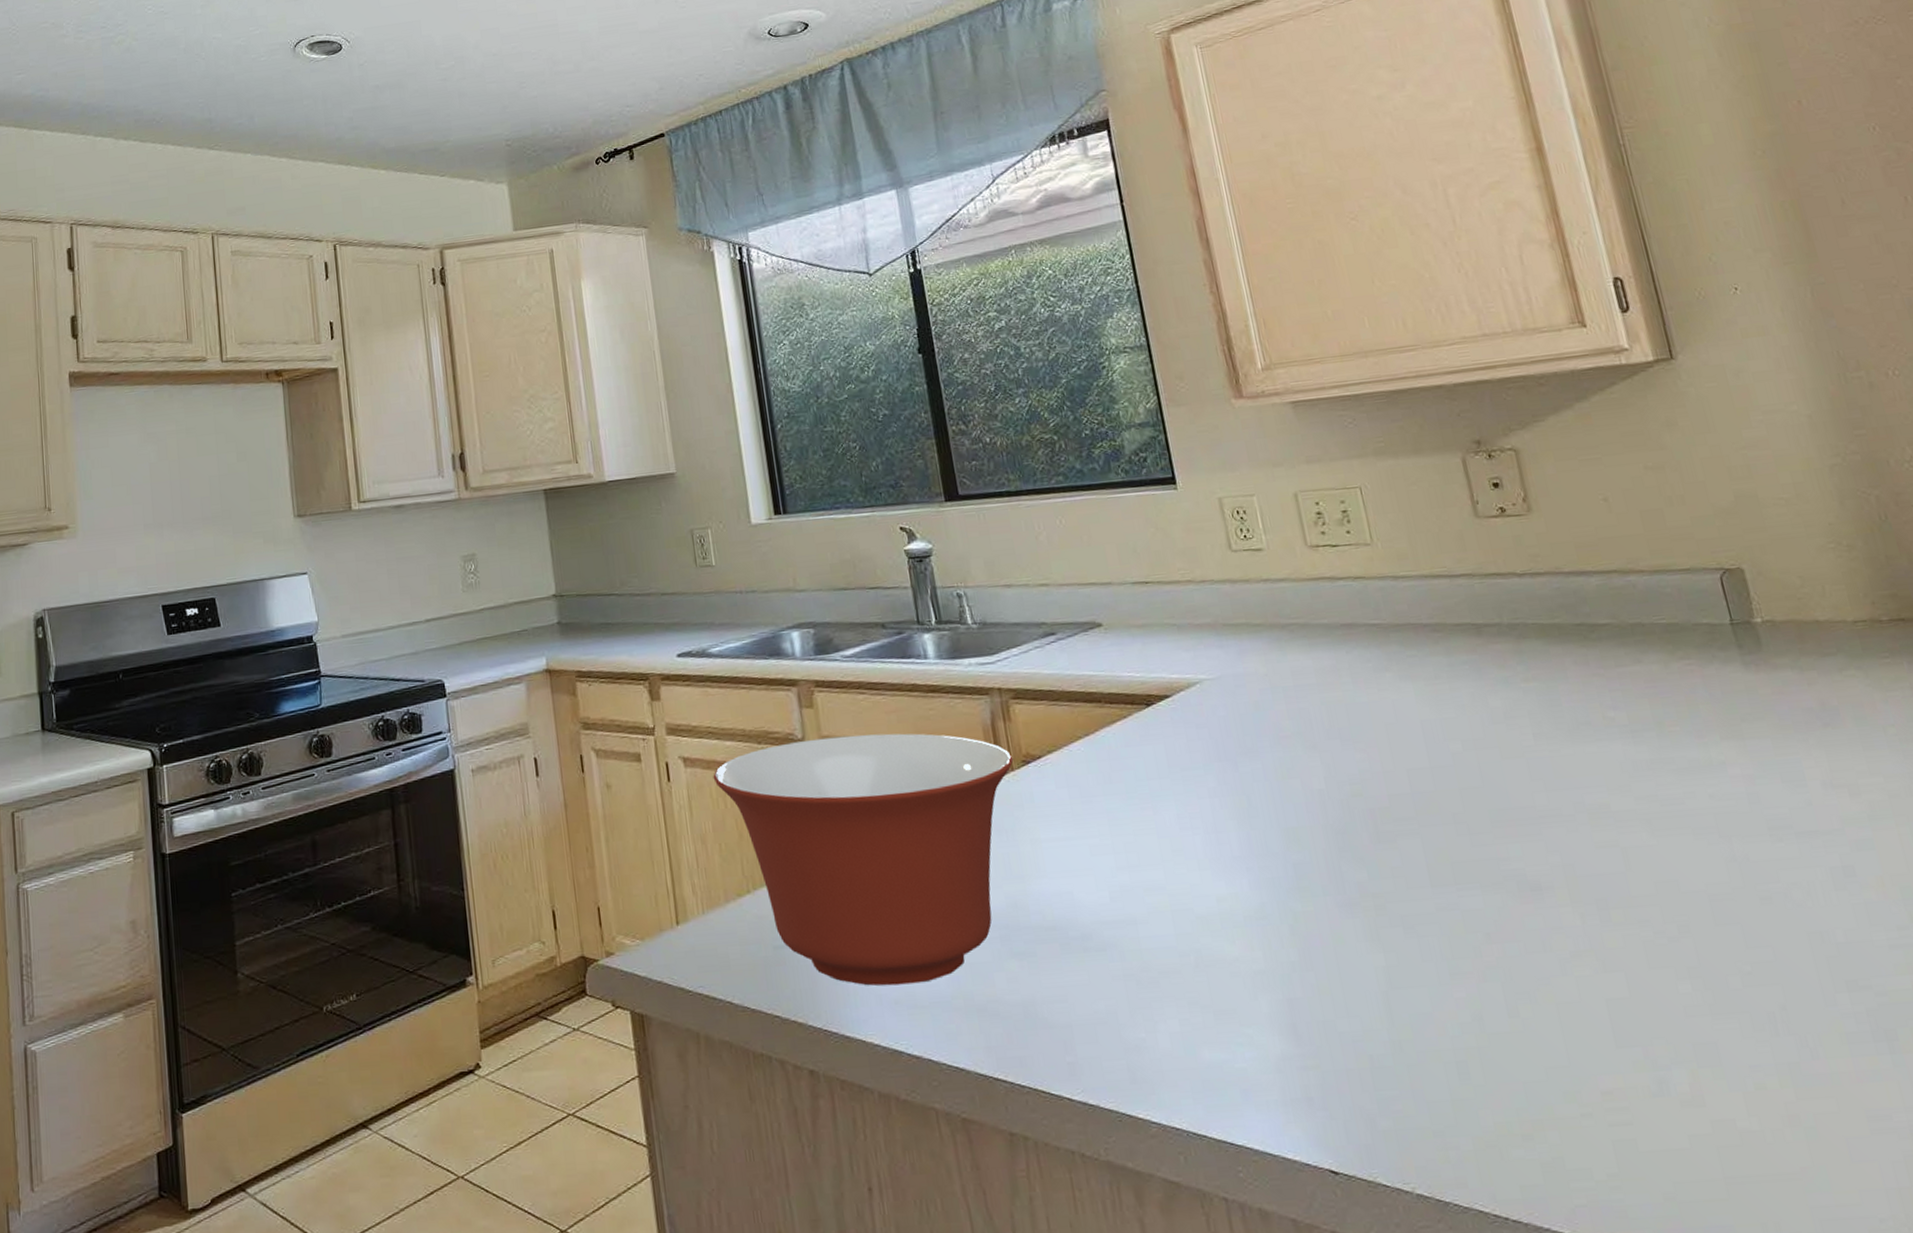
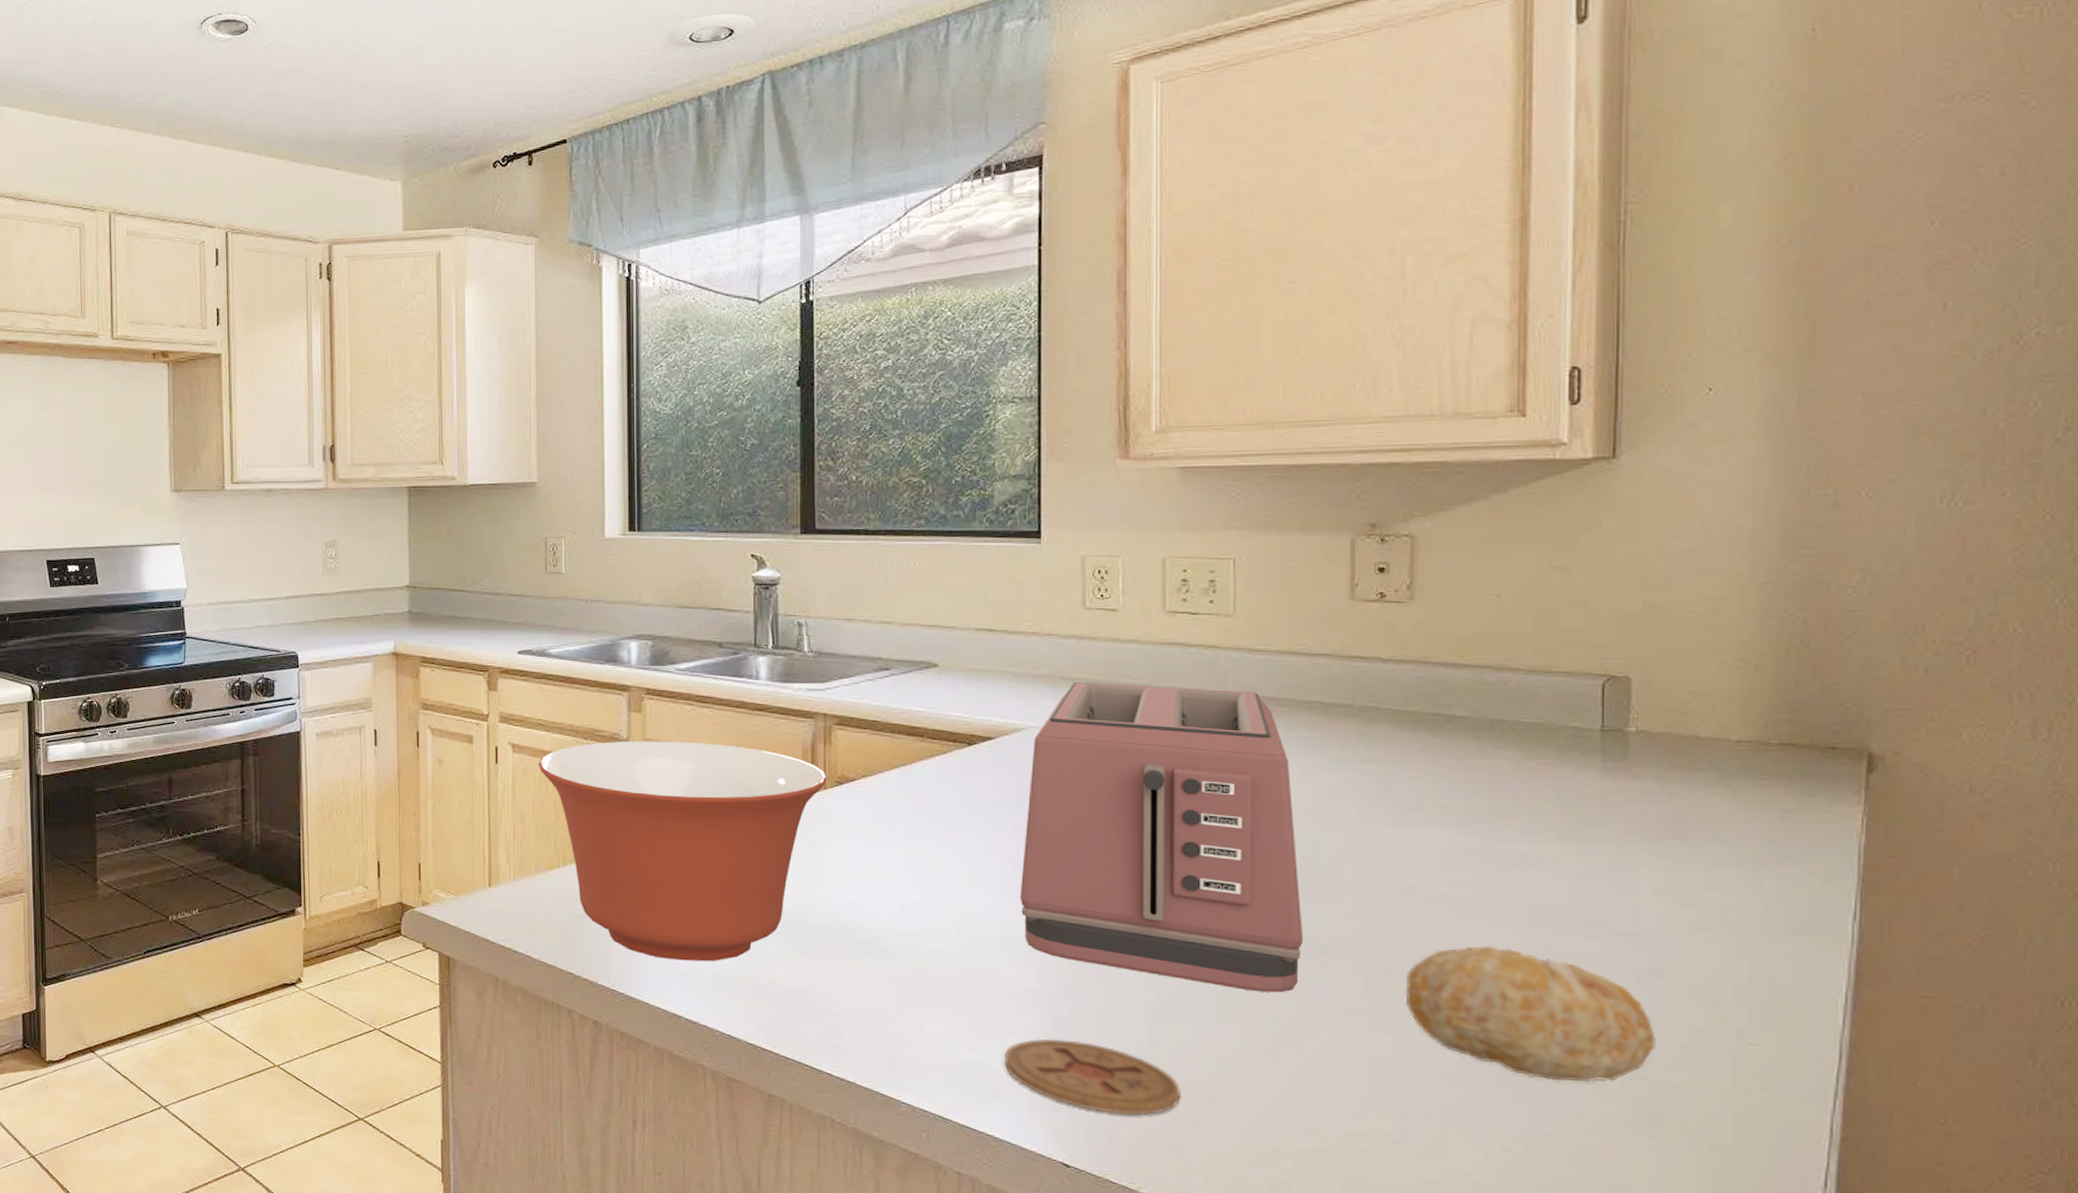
toaster: none [1209,620,1518,943] -> present [1019,681,1303,993]
coaster: none [1246,1022,1433,1104] -> present [1005,1039,1182,1115]
fruit: none [1619,861,1870,1002] -> present [1405,945,1656,1083]

